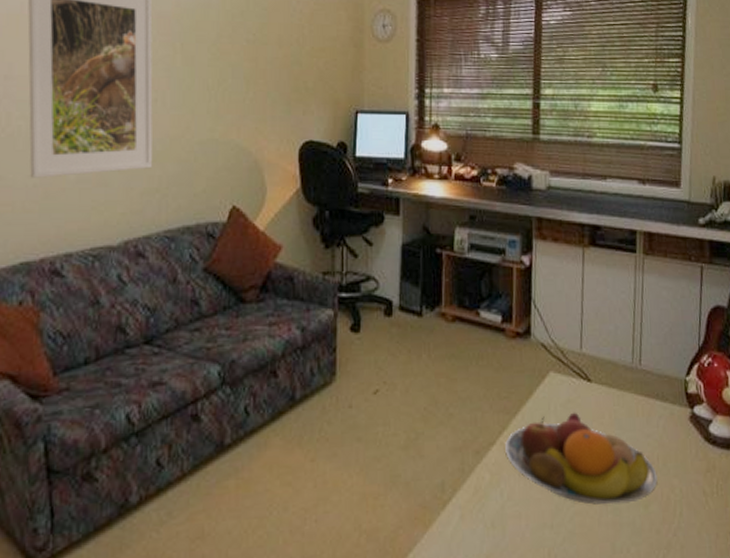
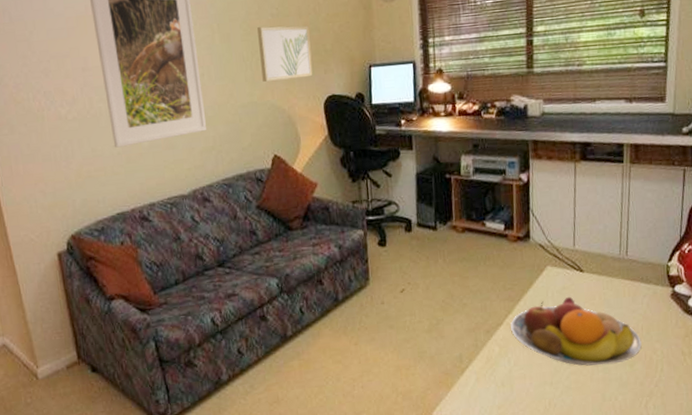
wall art: none [228,51,289,117] -> present [257,25,313,82]

